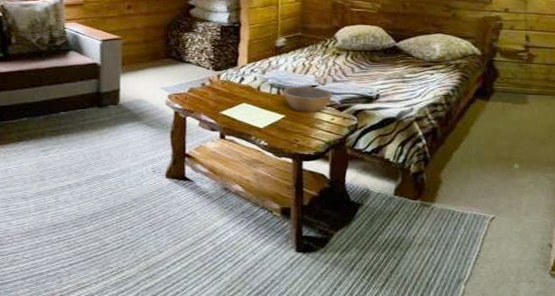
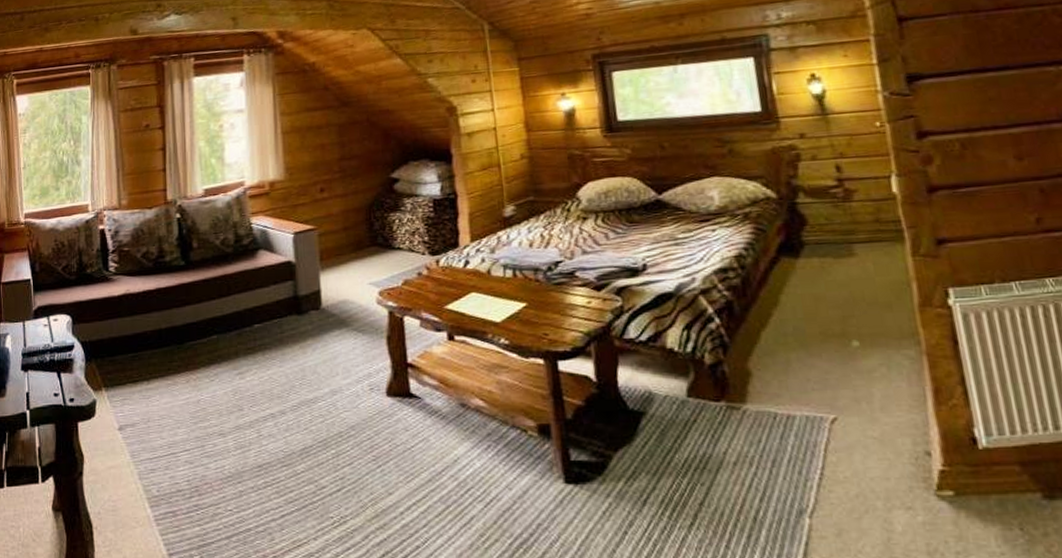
bowl: present [282,86,333,113] -> none [519,263,585,298]

